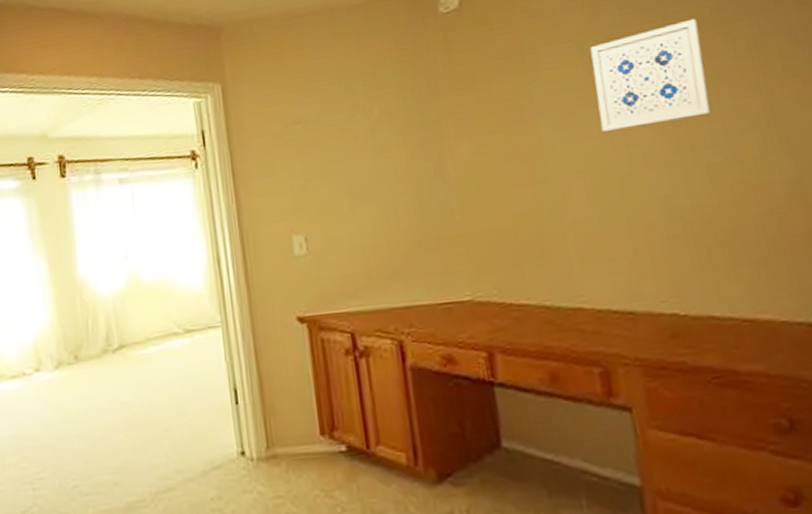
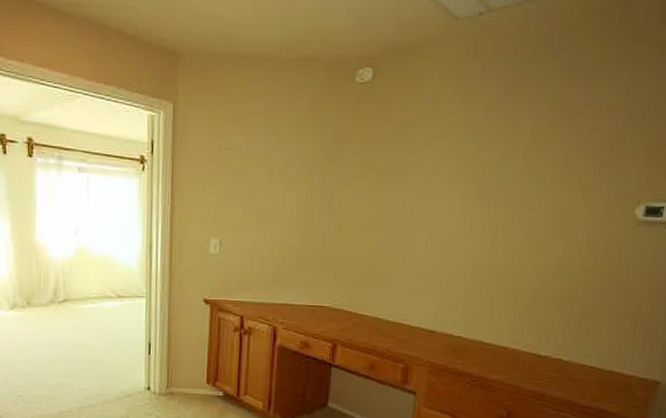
wall art: present [590,18,710,132] -> none [448,128,534,203]

